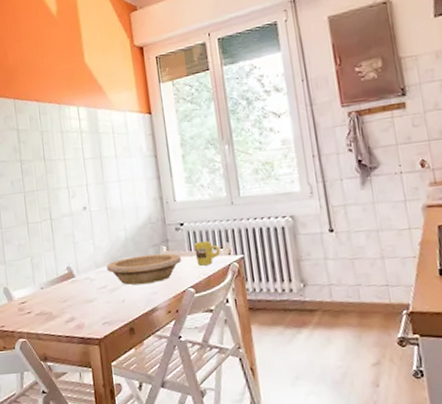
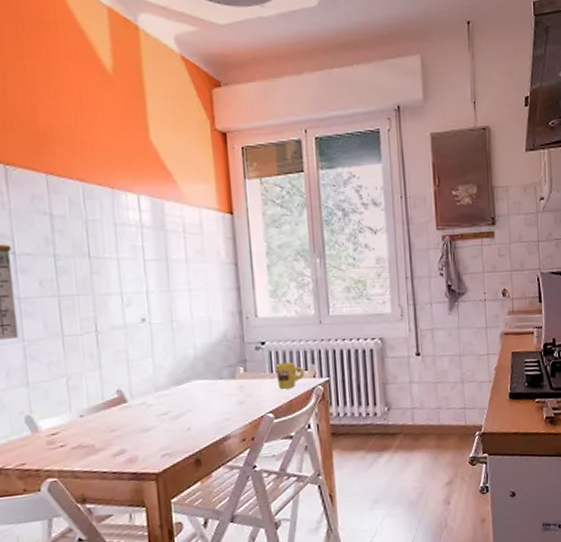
bowl: present [106,253,181,285] -> none [169,375,260,411]

